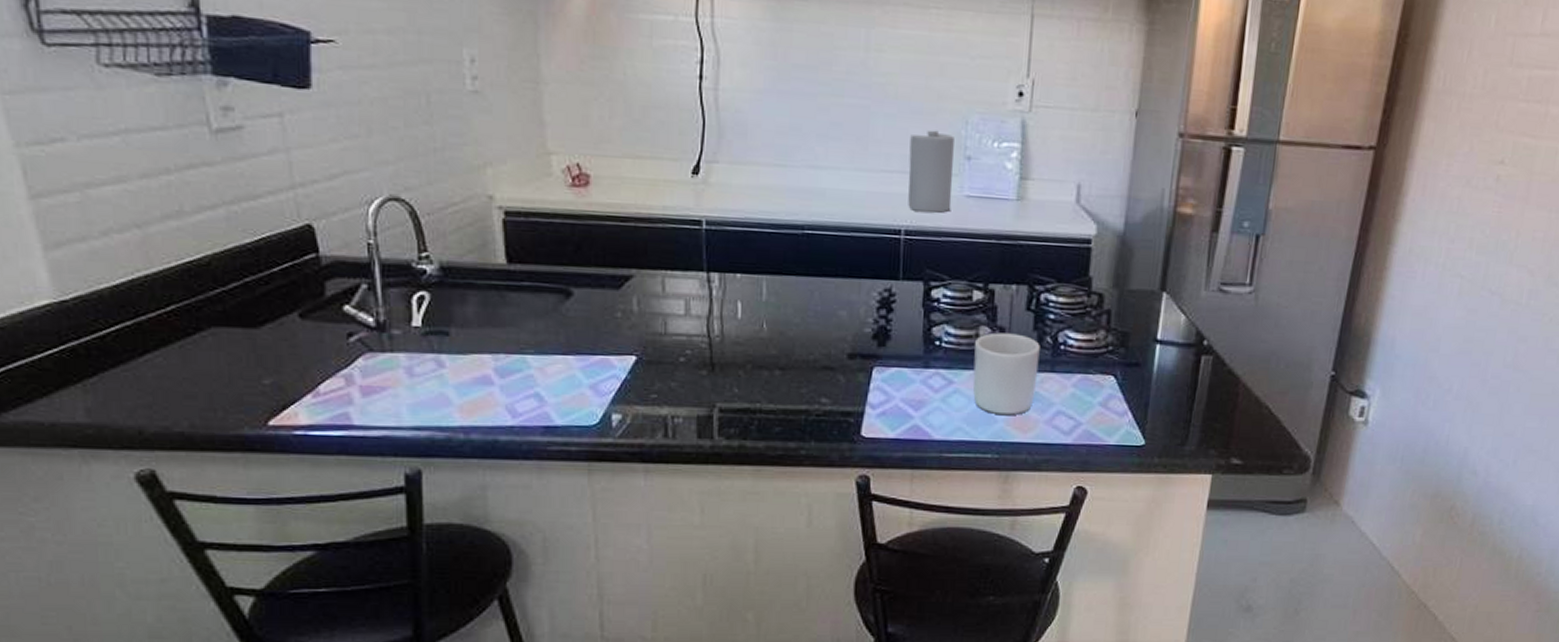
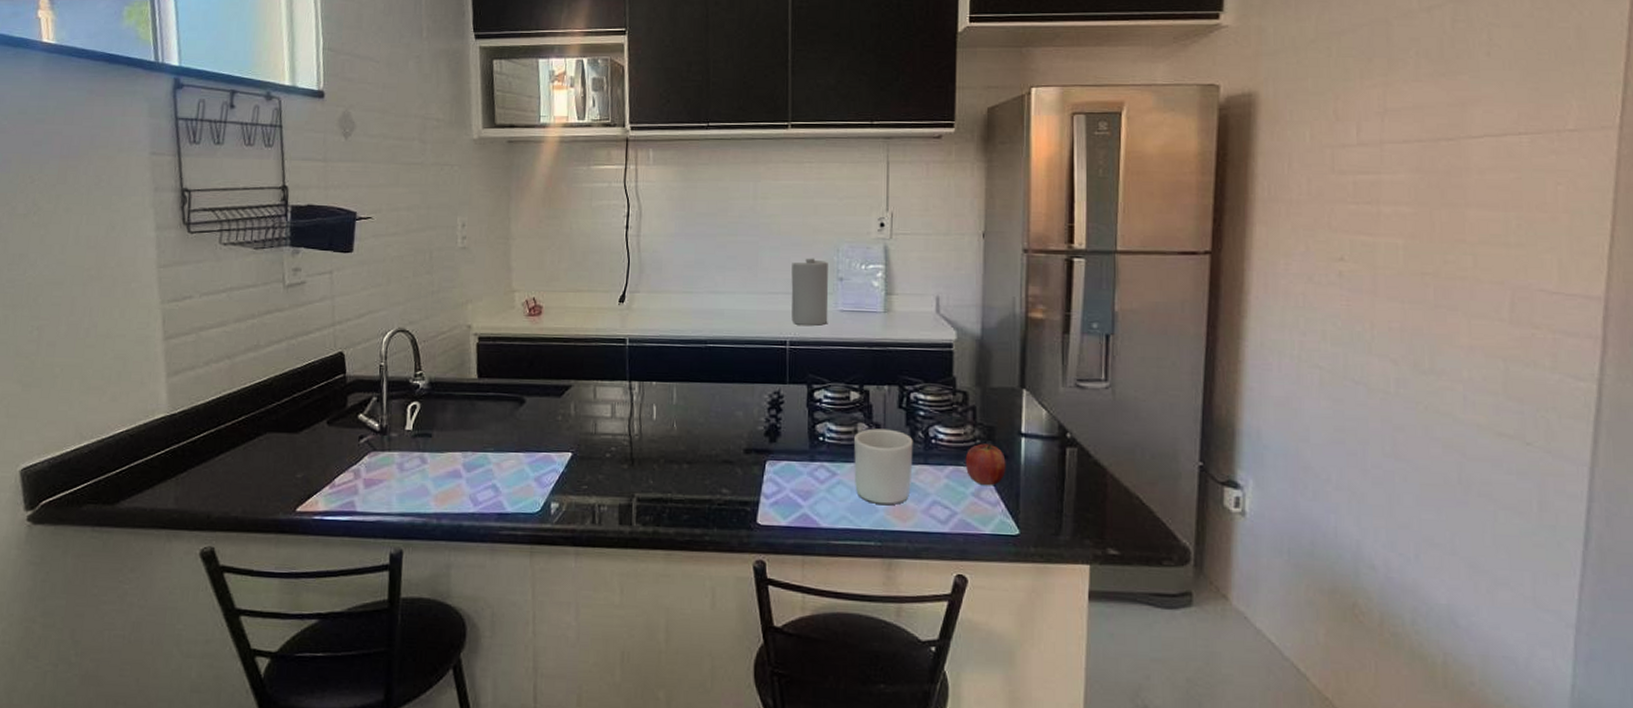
fruit: none [1094,350,1138,396] -> present [965,443,1006,486]

